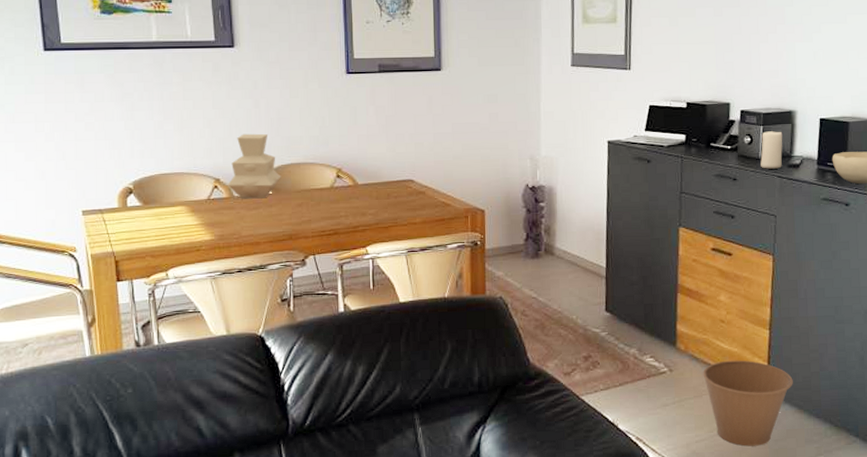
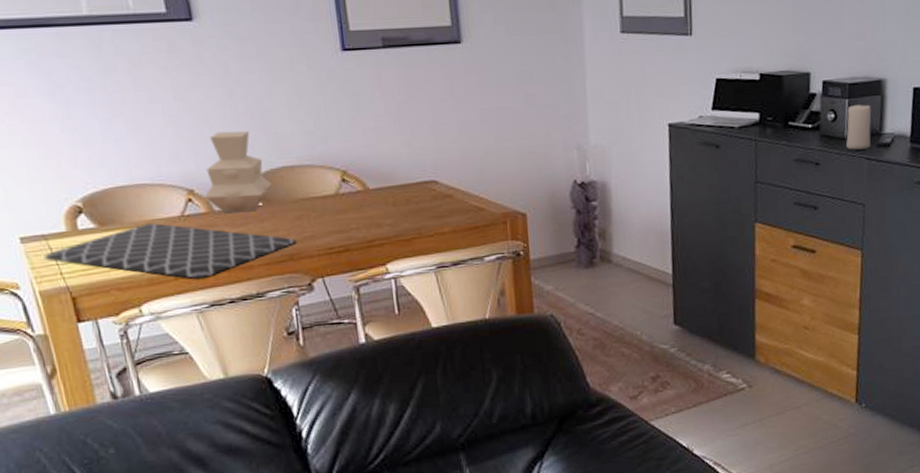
placemat: none [98,203,296,251] -> present [43,222,296,279]
basket: present [703,360,793,447] -> none [786,369,885,464]

